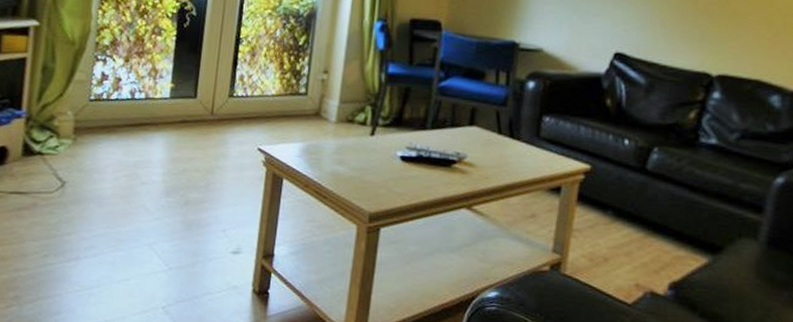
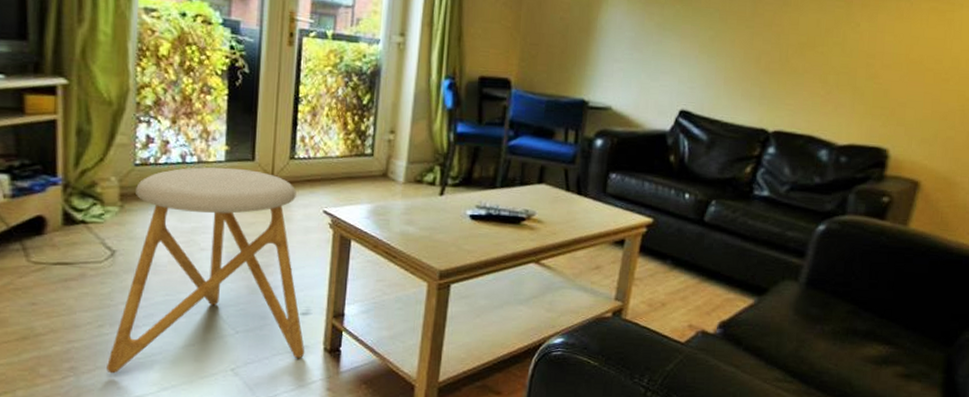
stool: none [47,103,234,305] -> present [107,167,305,374]

